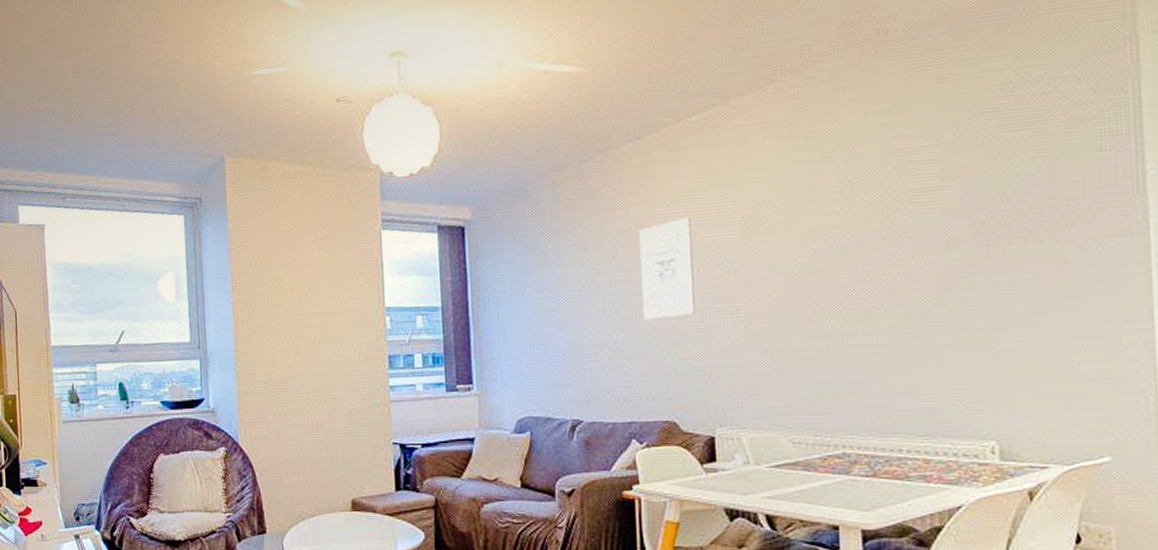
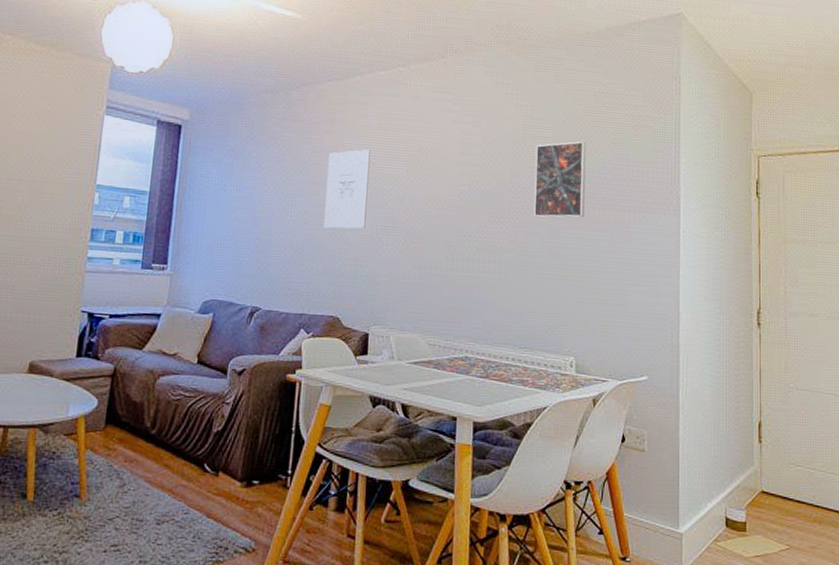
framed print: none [915,155,996,268] -> present [534,141,586,218]

